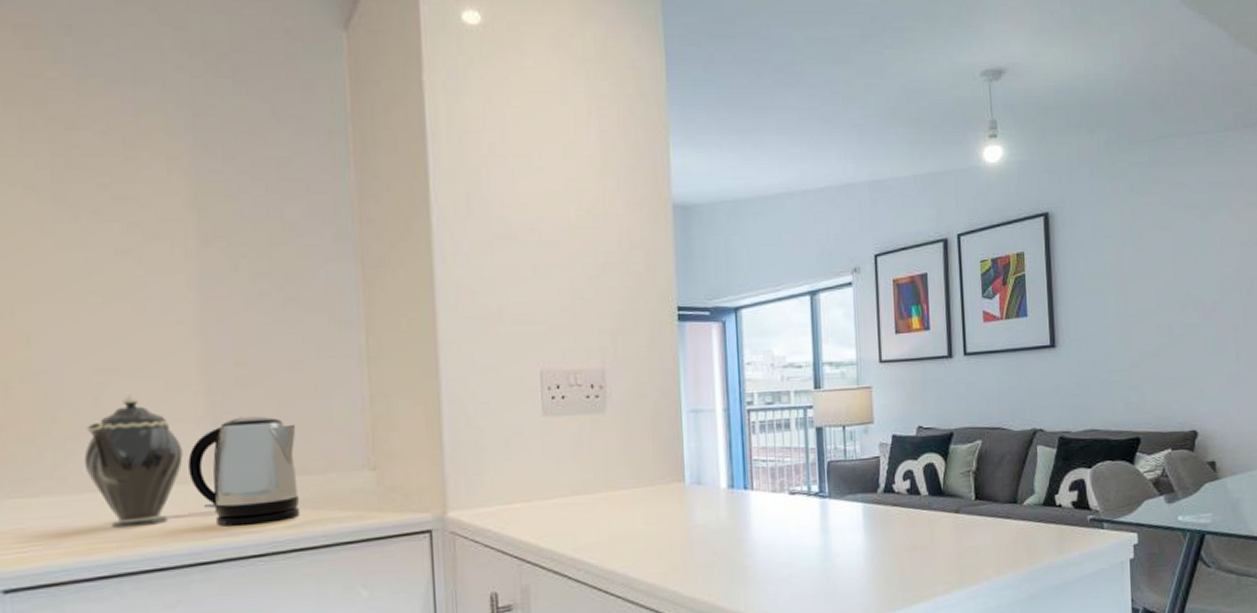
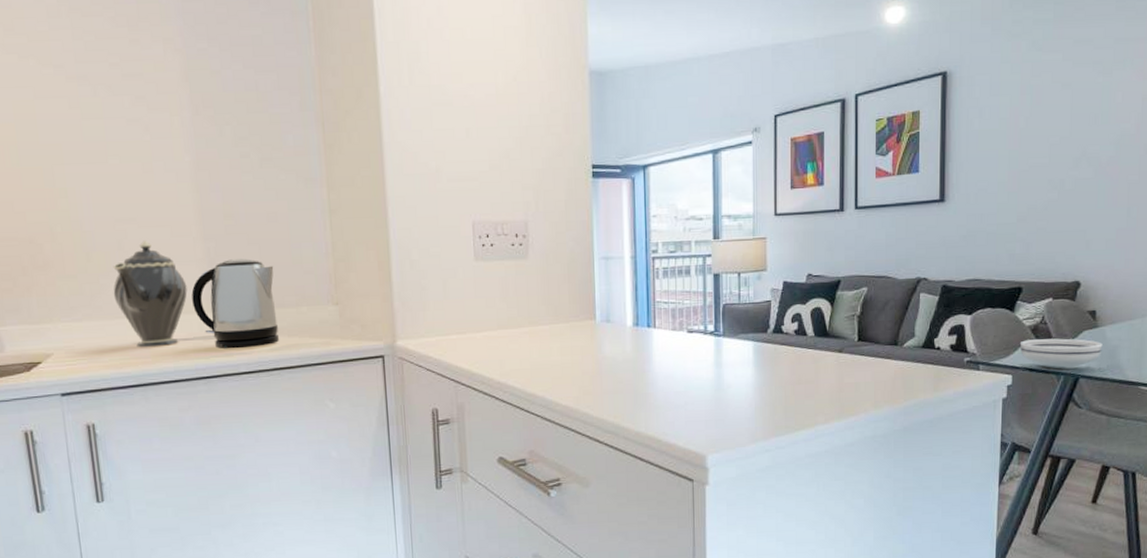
bowl: none [1142,492,1226,526] -> present [1019,338,1103,370]

